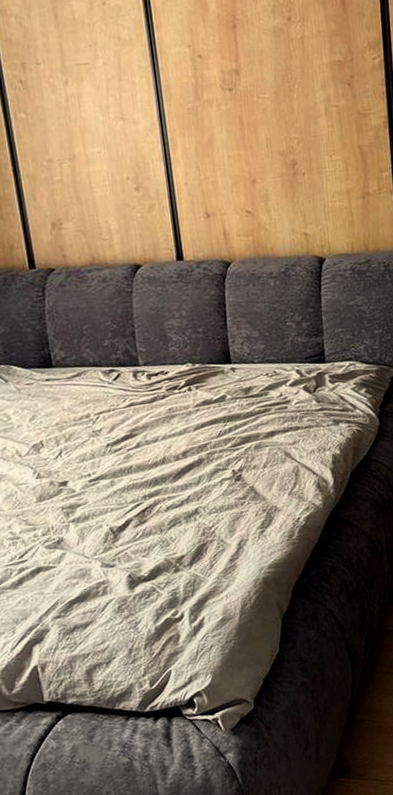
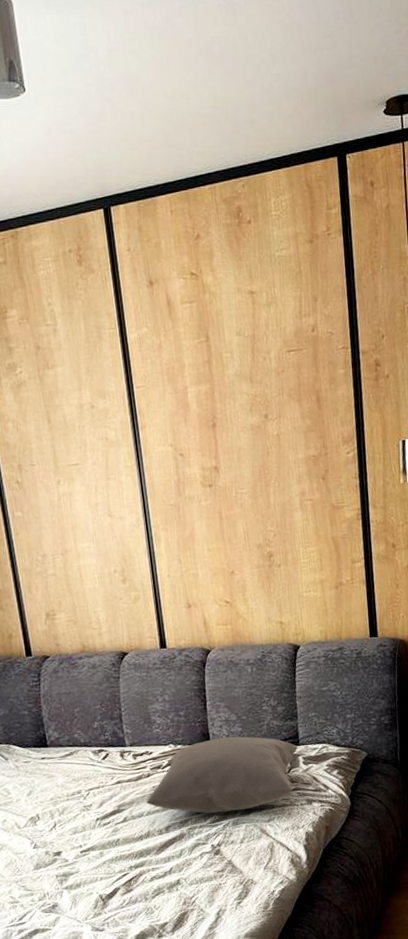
cushion: none [161,354,325,437] -> present [146,736,299,814]

